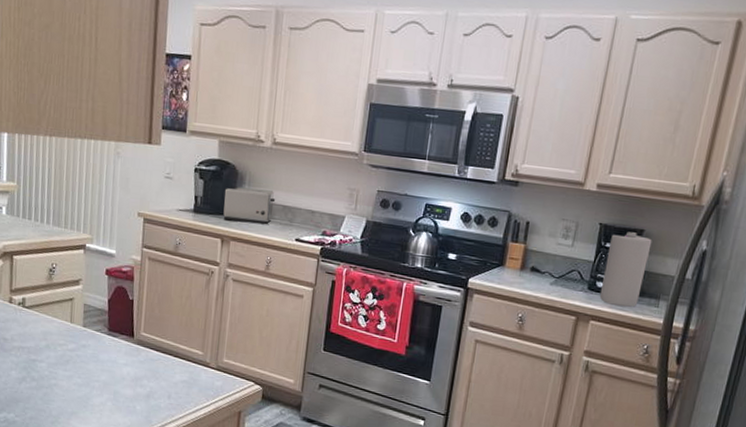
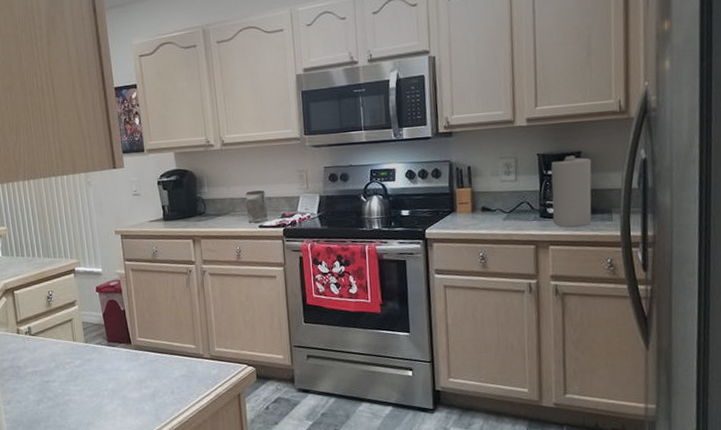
toaster: present [223,186,276,225] -> none [187,187,234,222]
jar: none [285,199,310,236] -> present [246,190,268,223]

